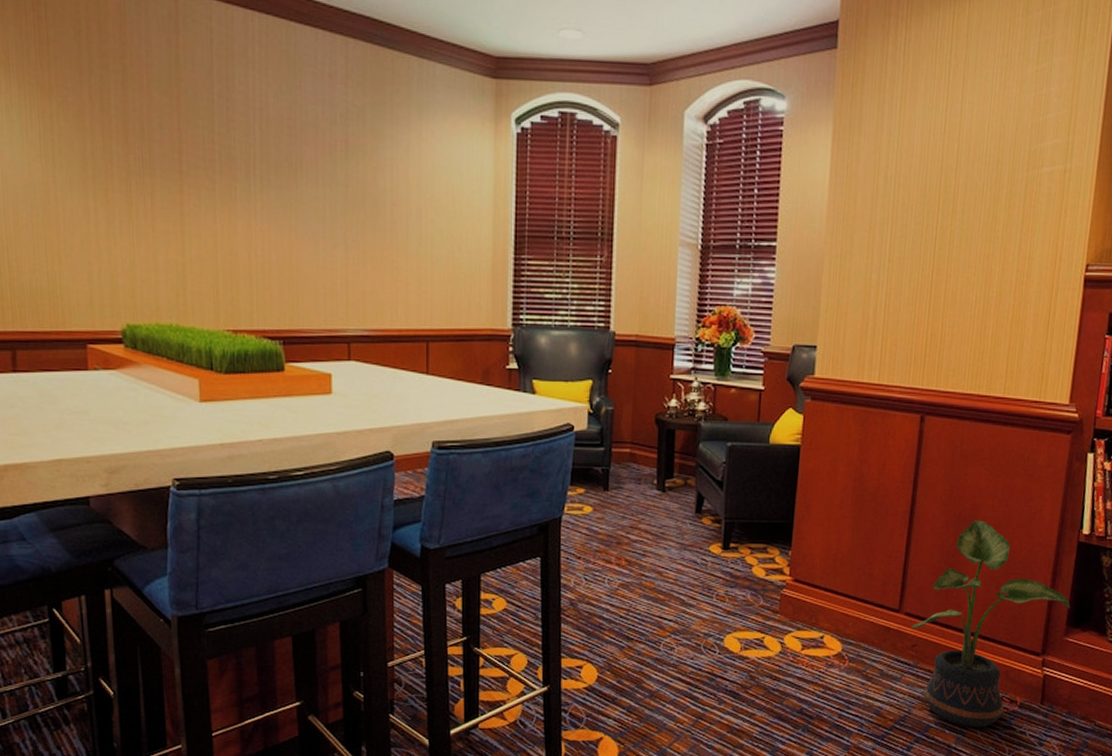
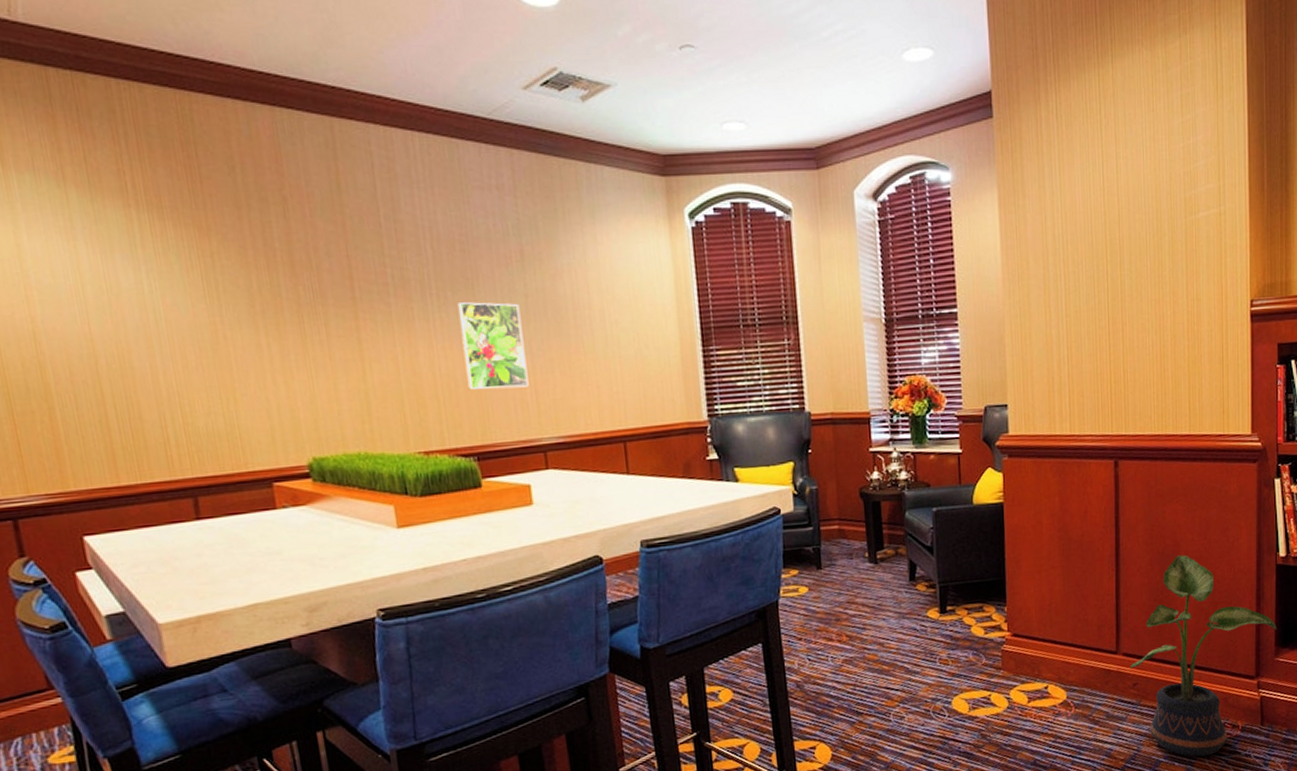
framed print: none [279,186,340,277] -> present [457,302,529,390]

